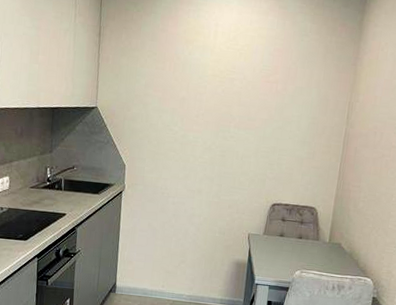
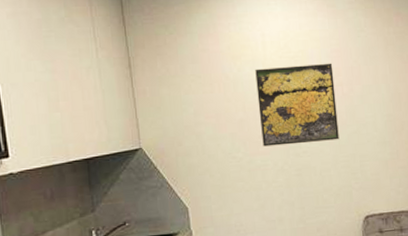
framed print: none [197,55,273,132] -> present [255,63,339,147]

